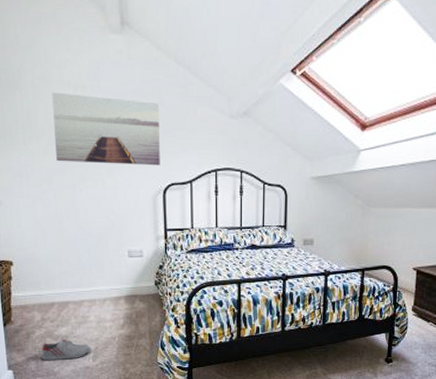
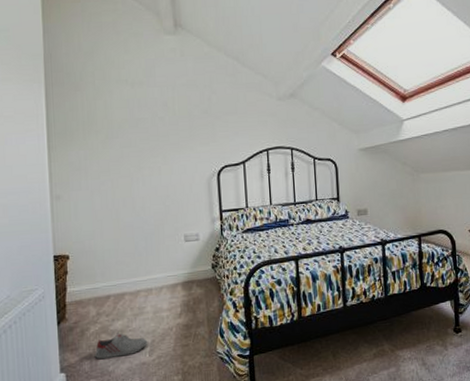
wall art: present [52,92,160,166] -> none [111,90,214,154]

